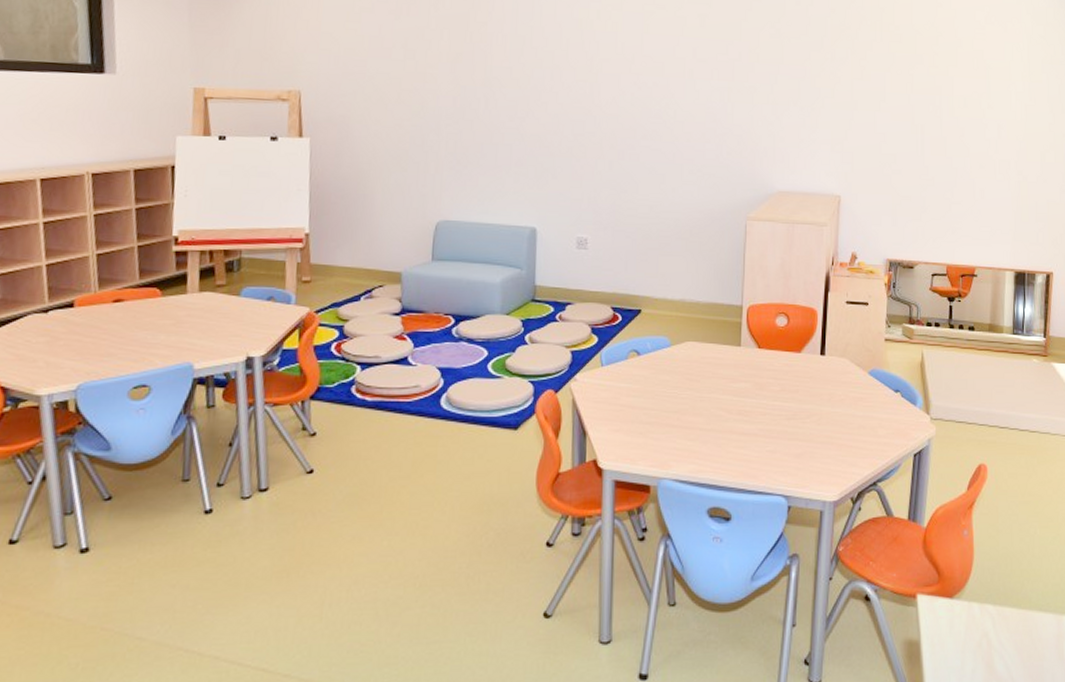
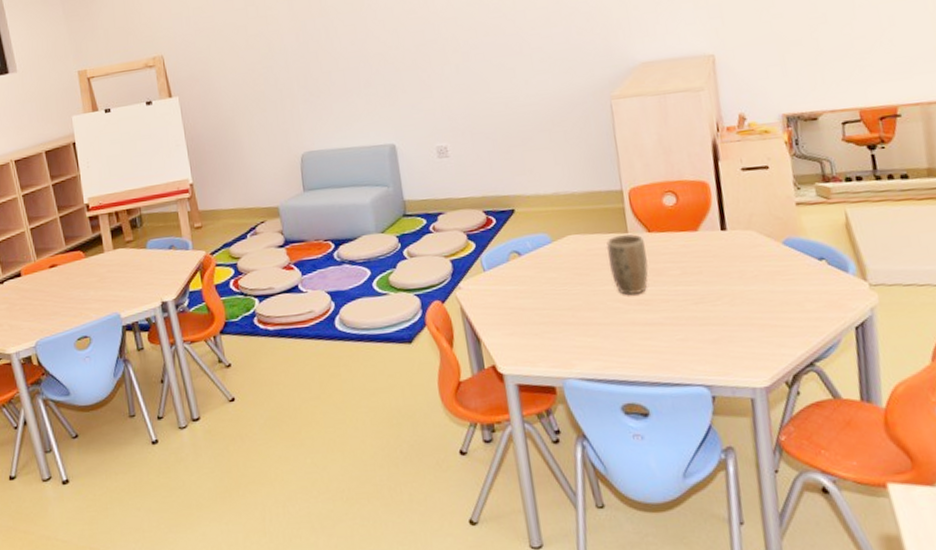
plant pot: none [719,348,755,404] -> present [606,234,649,295]

